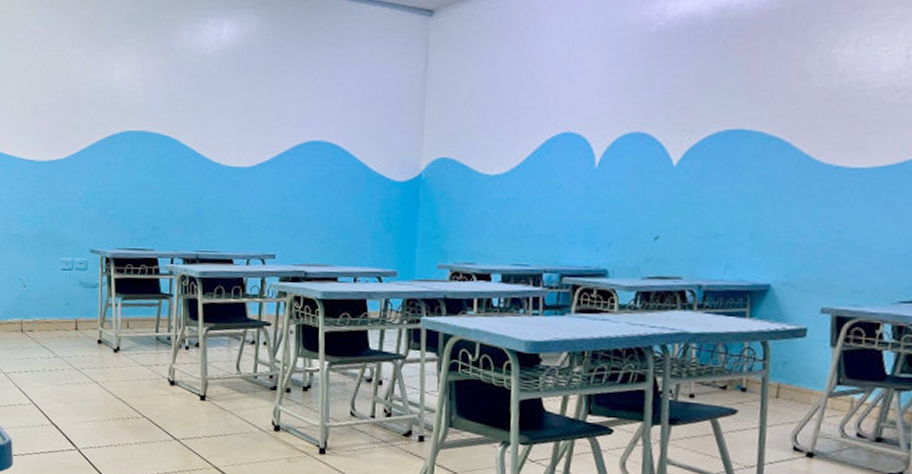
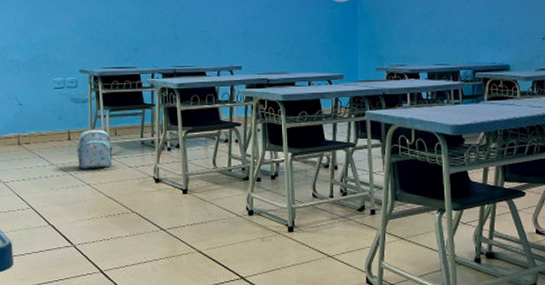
backpack: none [84,319,124,365] -> present [77,129,113,169]

